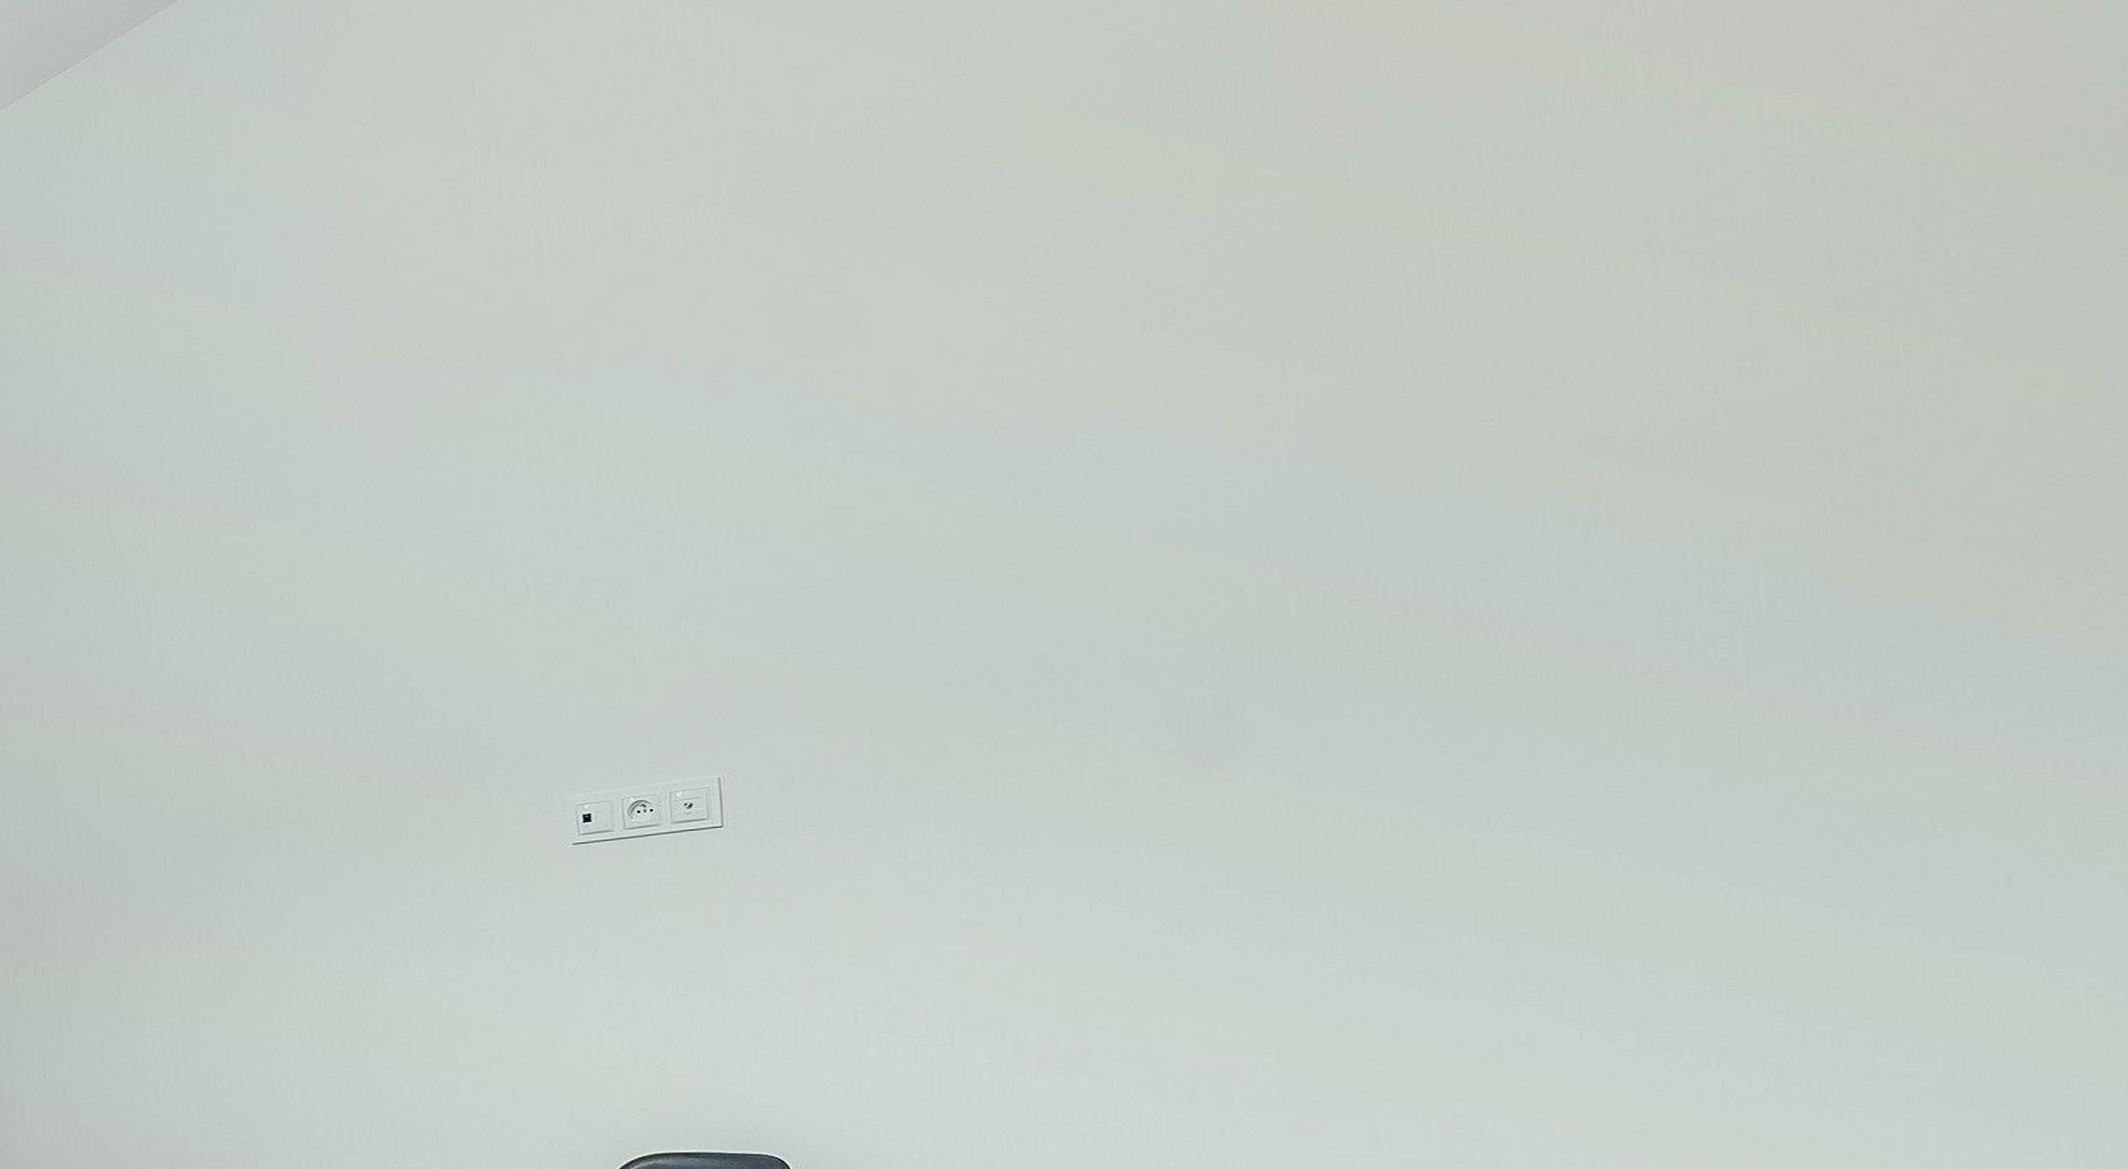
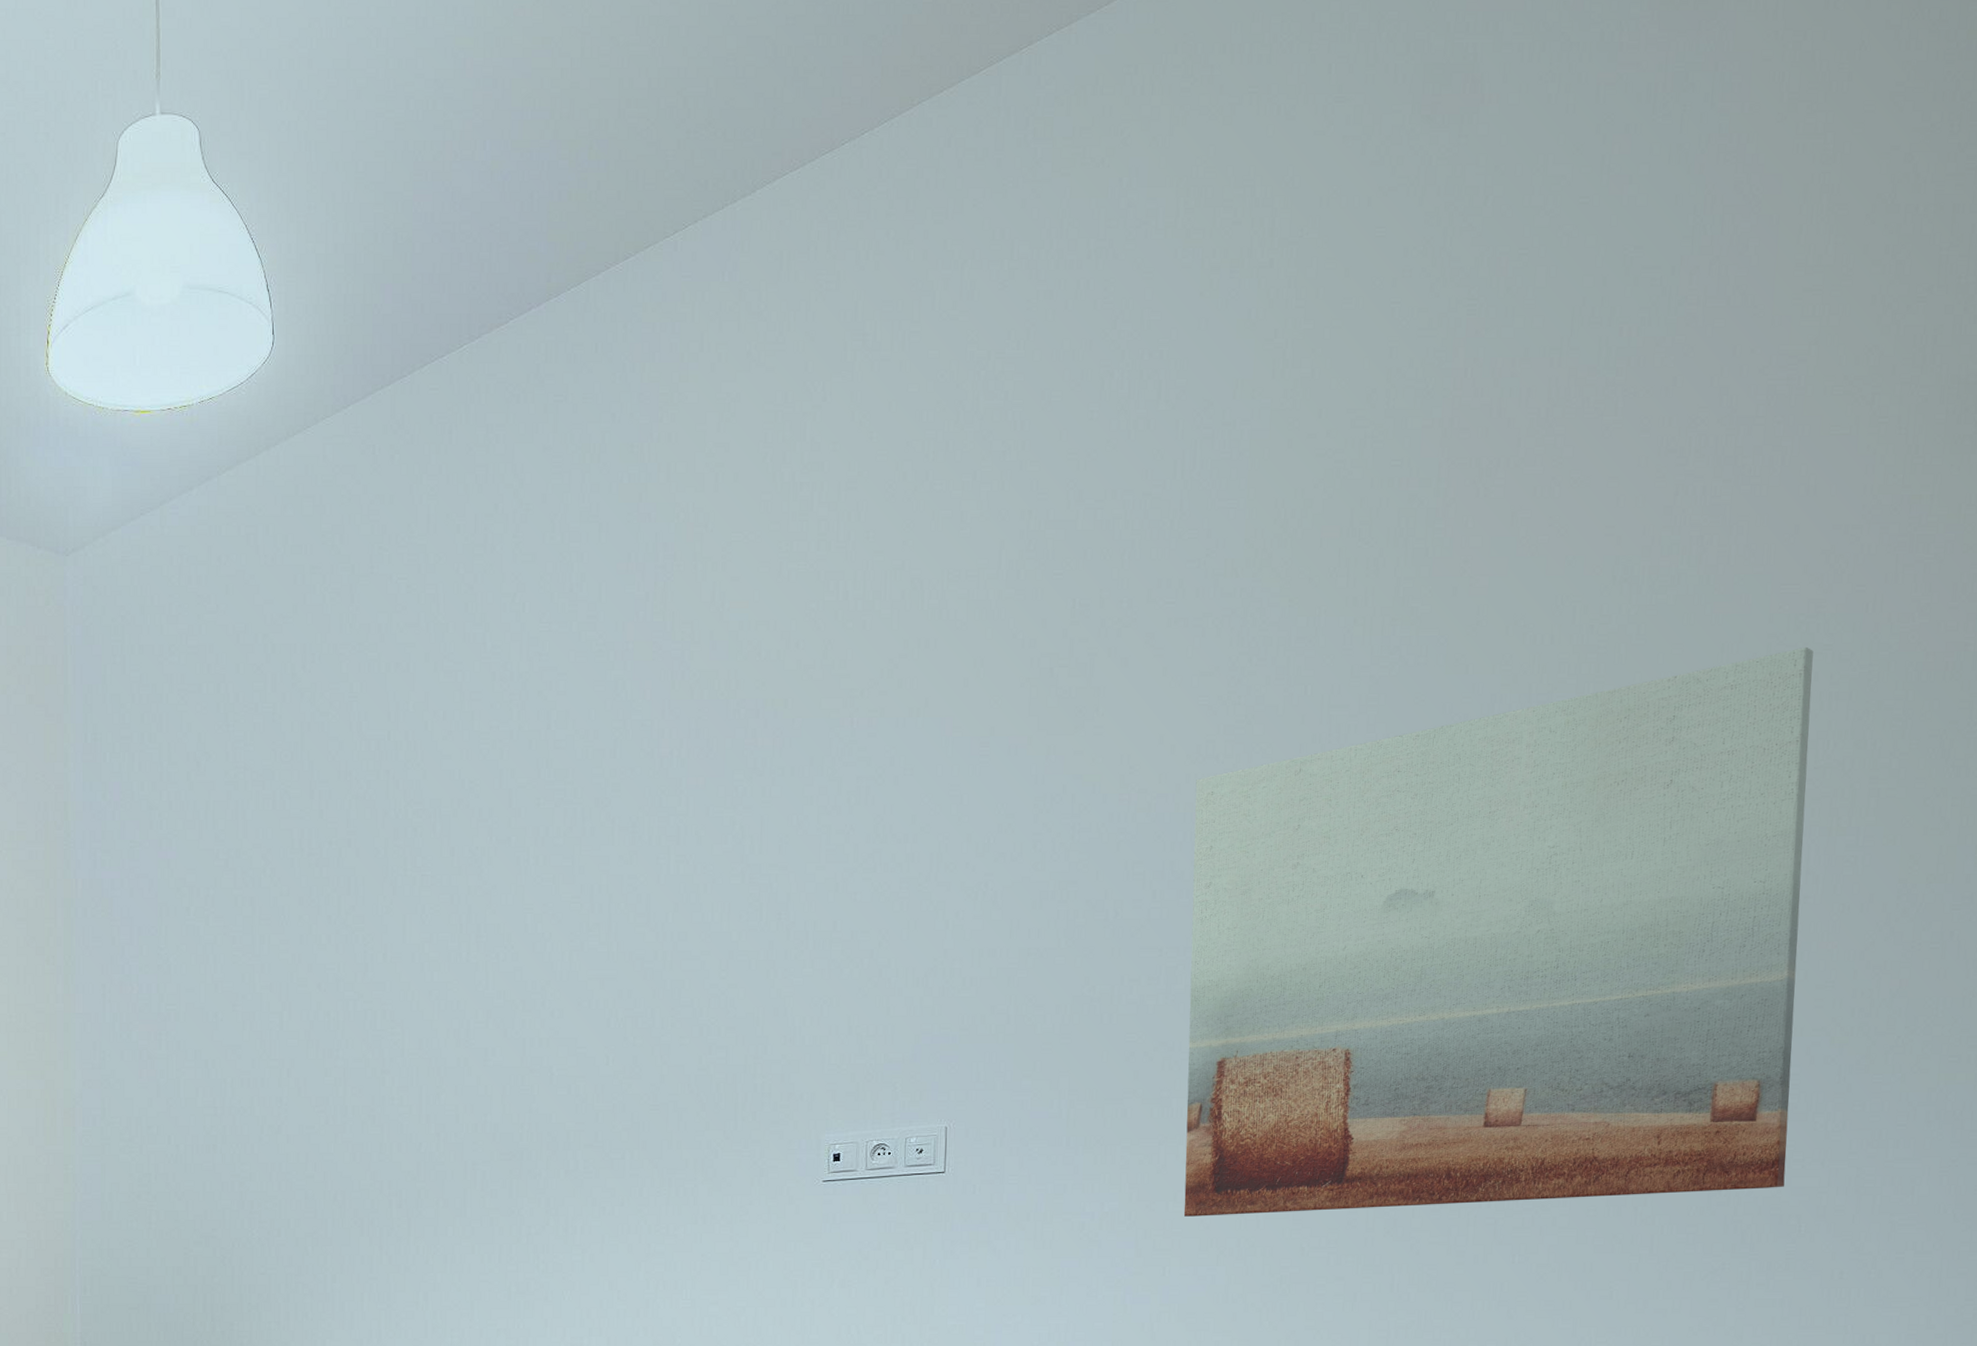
wall art: none [993,155,1900,859] -> present [1183,646,1814,1217]

